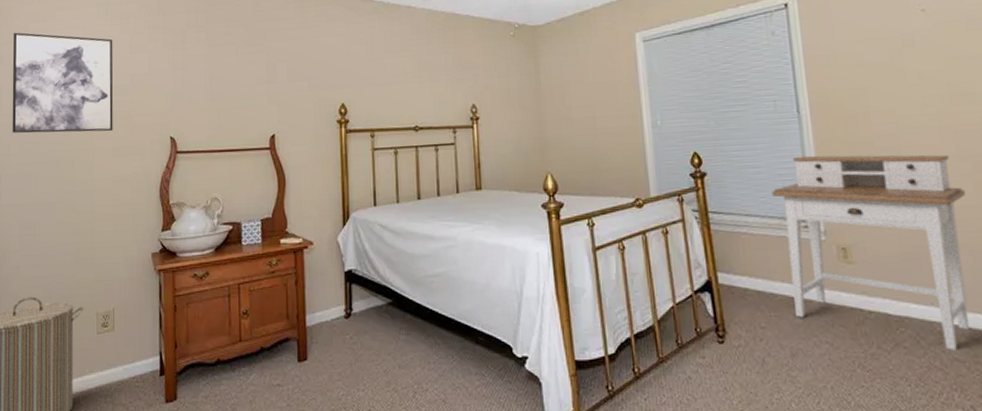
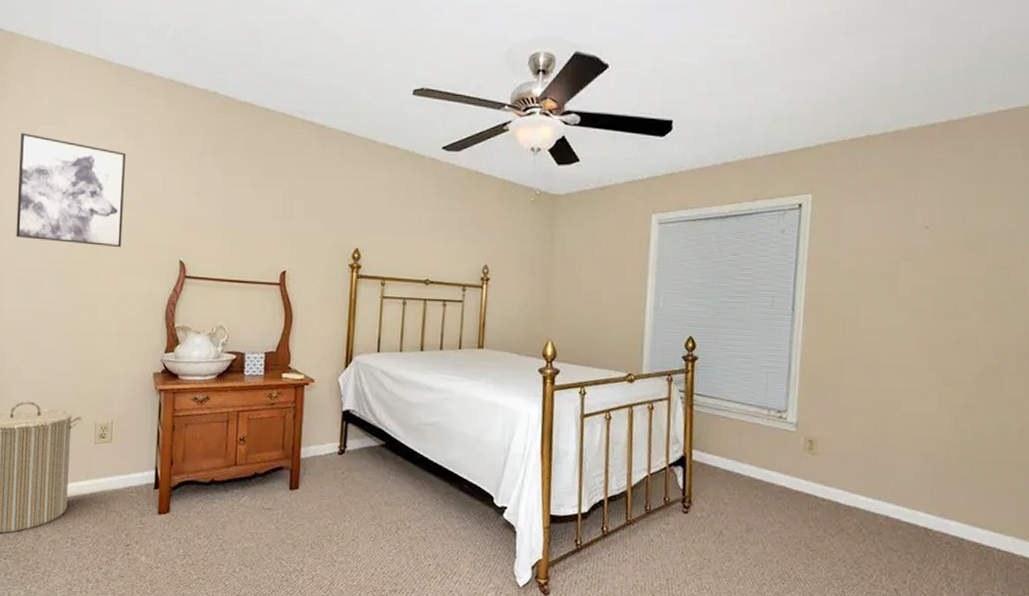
desk: present [771,154,970,350] -> none [755,351,930,541]

